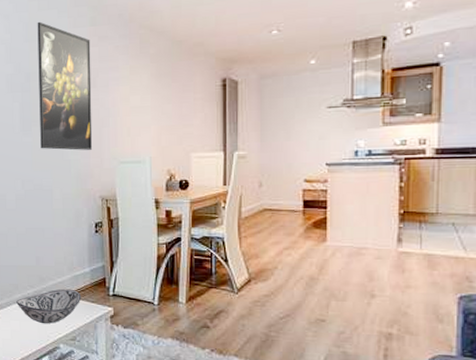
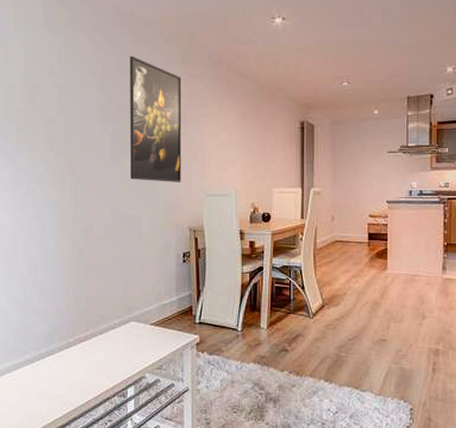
decorative bowl: present [16,288,82,324] -> none [102,318,168,354]

